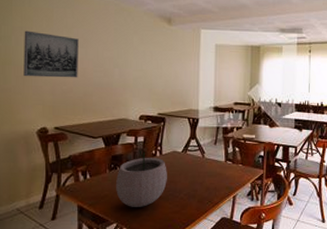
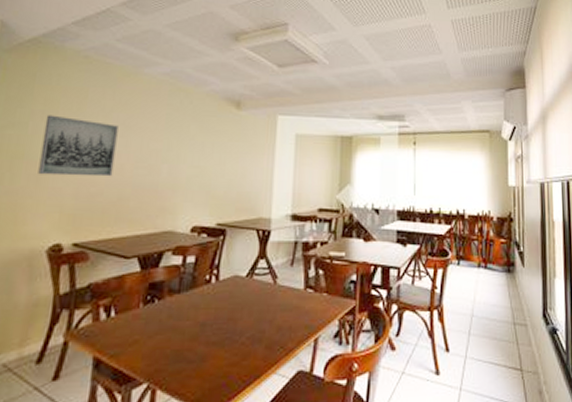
plant pot: present [116,147,167,207] -> none [150,271,225,358]

